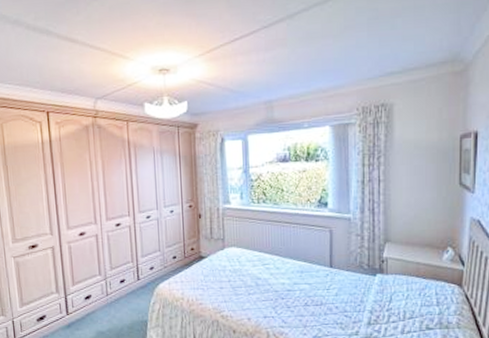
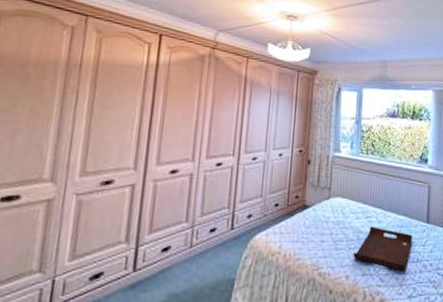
serving tray: none [253,273,314,313] -> present [353,226,412,270]

